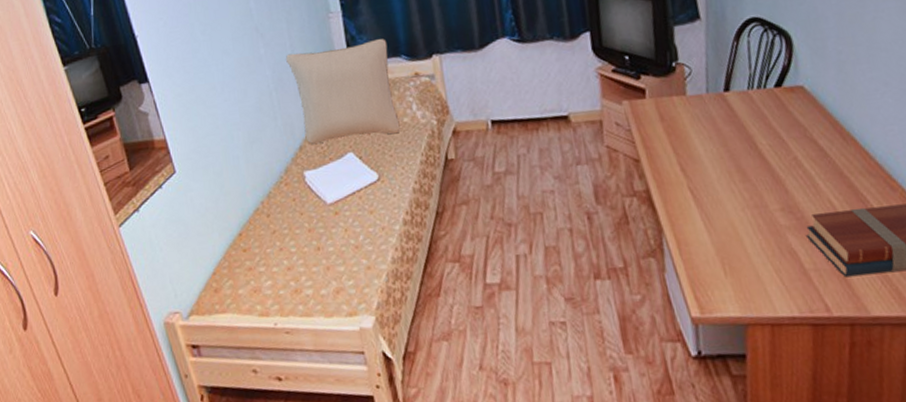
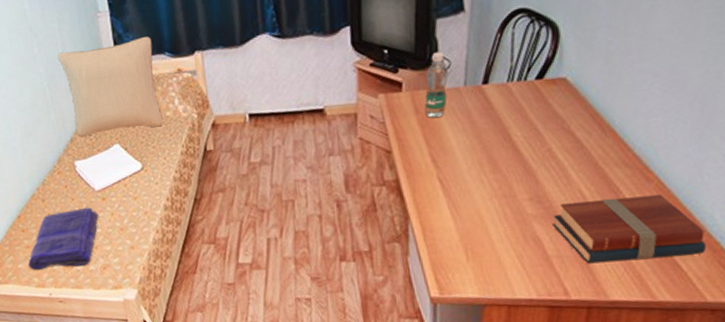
towel: none [250,222,331,296] -> present [28,207,99,270]
bottle: none [668,58,691,126] -> present [424,51,448,118]

